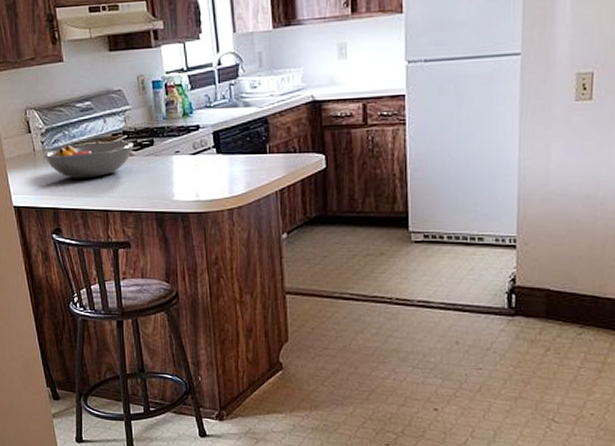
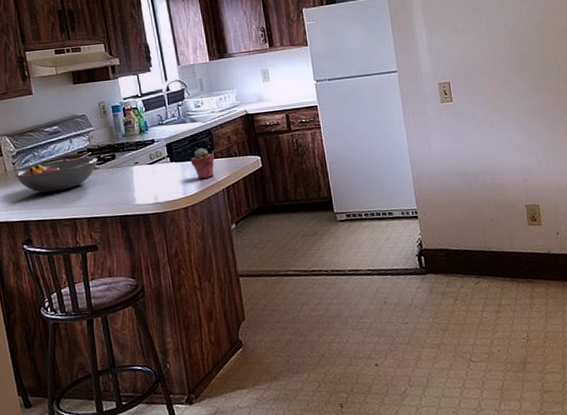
potted succulent: none [240,138,269,178] -> present [190,147,215,180]

